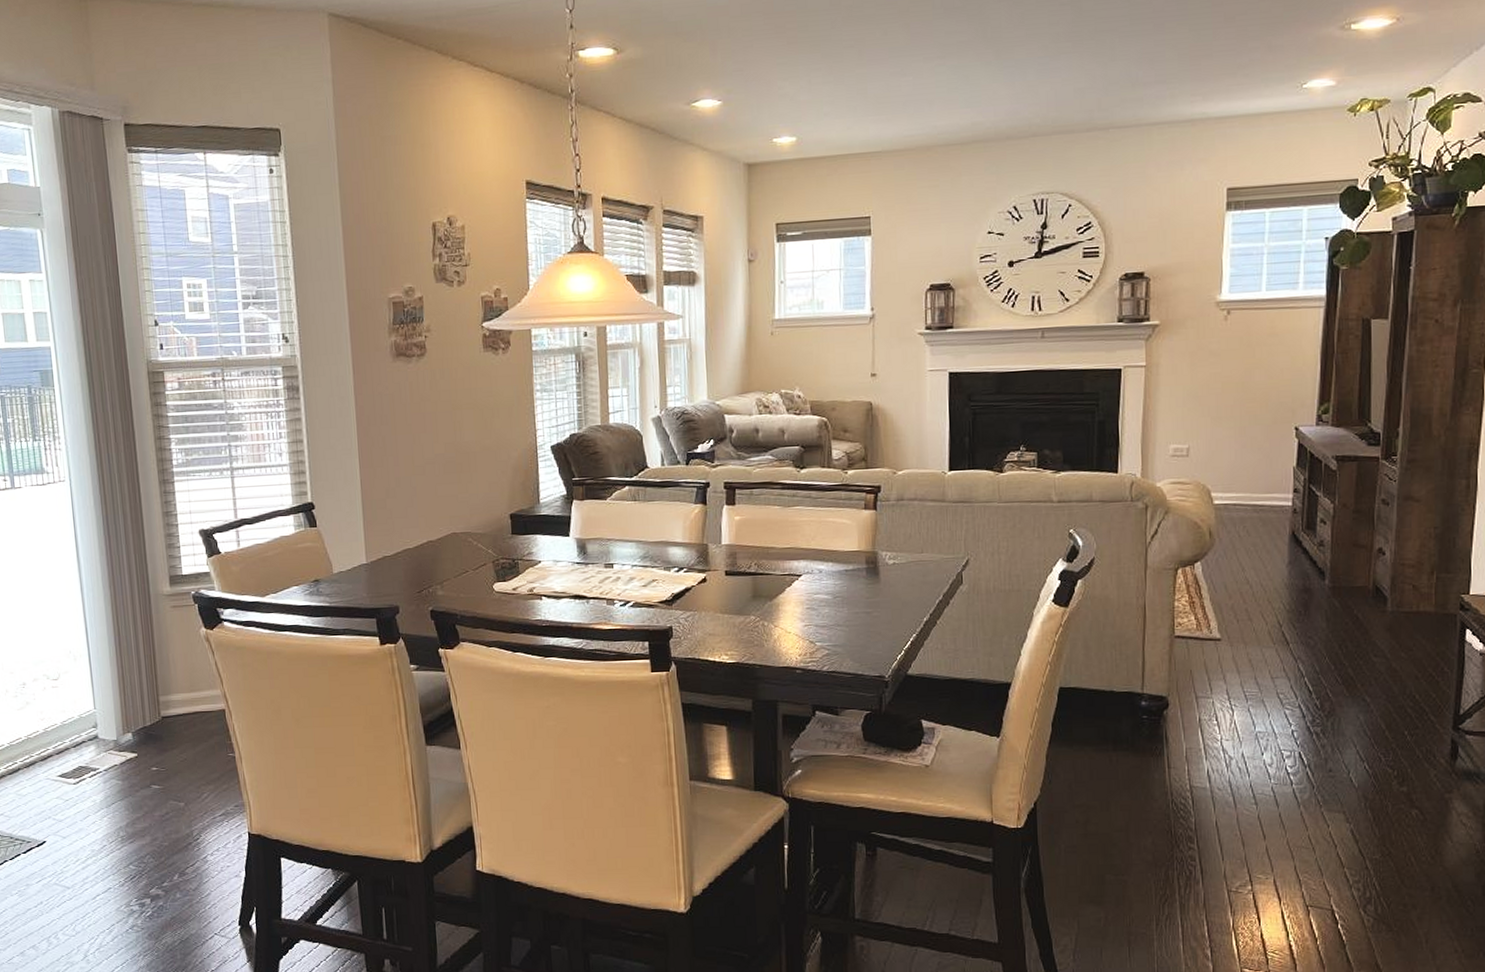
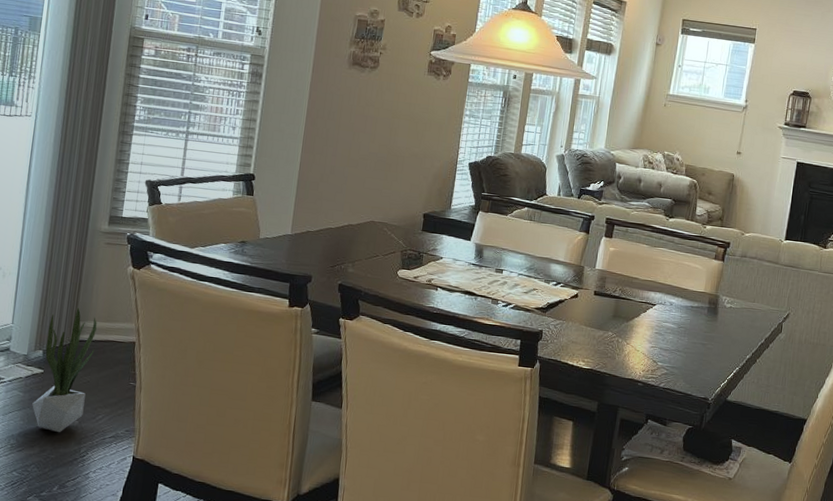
potted plant: none [132,681,187,818] -> present [32,307,97,433]

